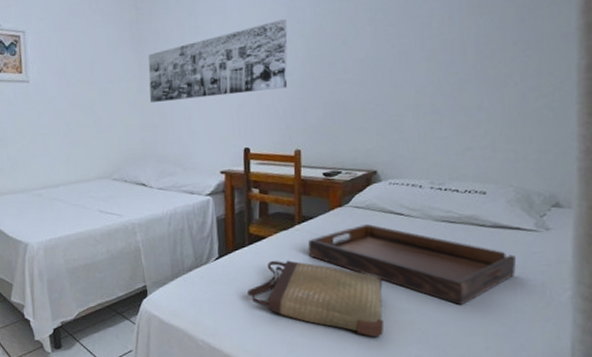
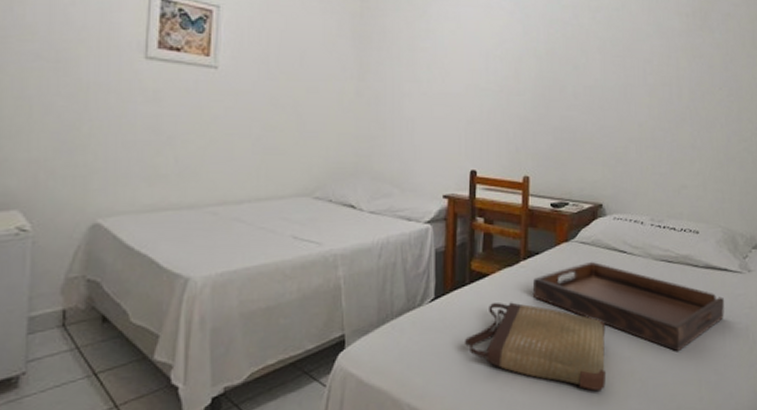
wall art: present [148,18,288,104] -> none [368,35,521,110]

